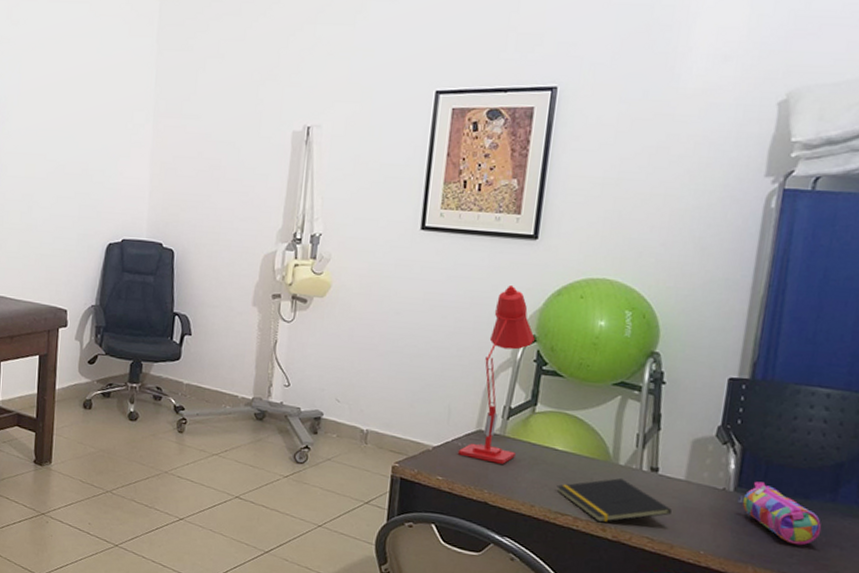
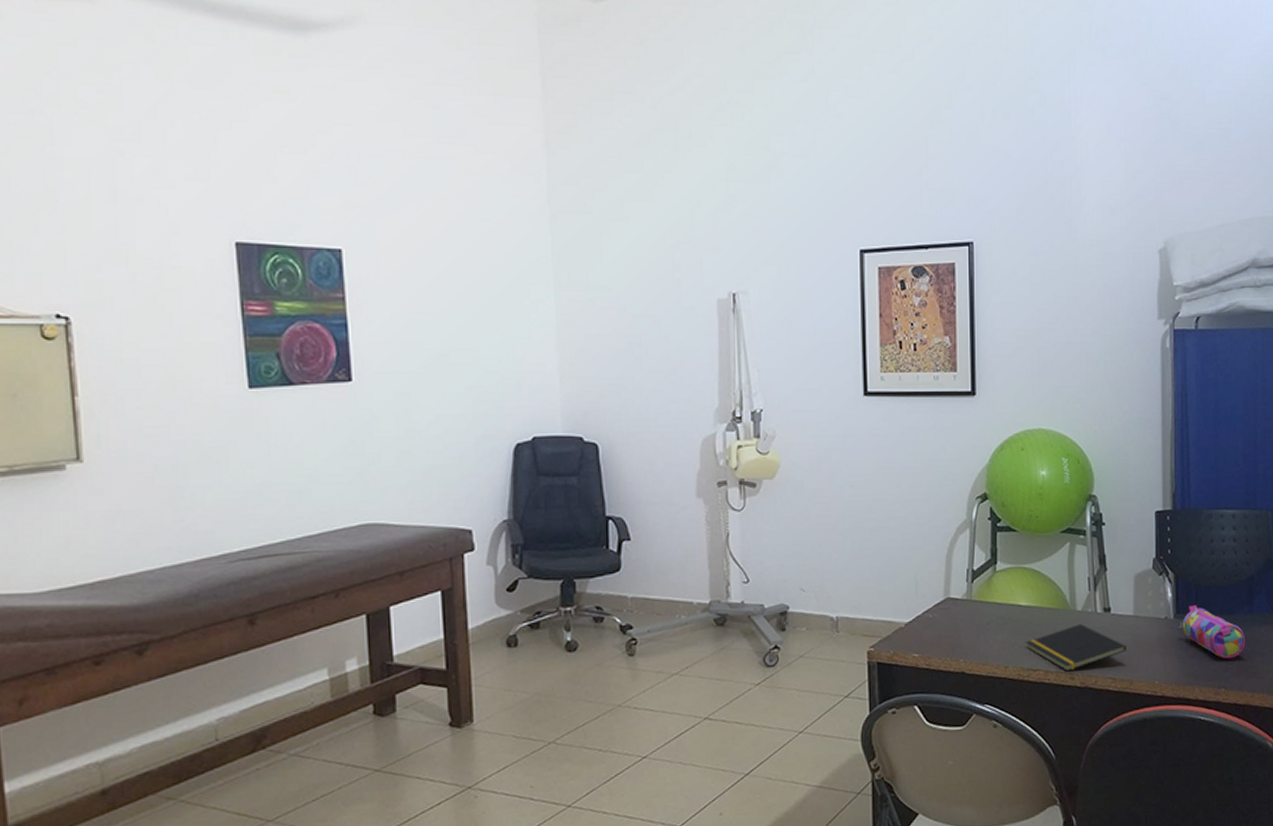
desk lamp: present [457,286,535,464] -> none [929,445,986,630]

